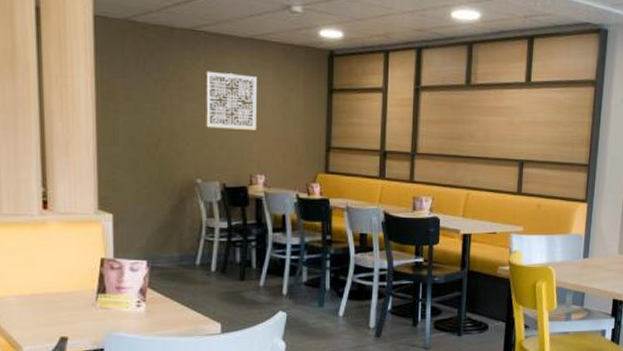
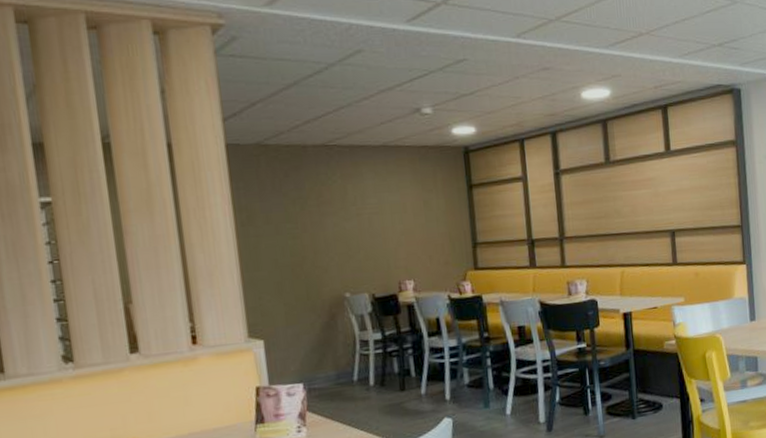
wall art: present [206,71,257,130] -> none [343,181,400,240]

